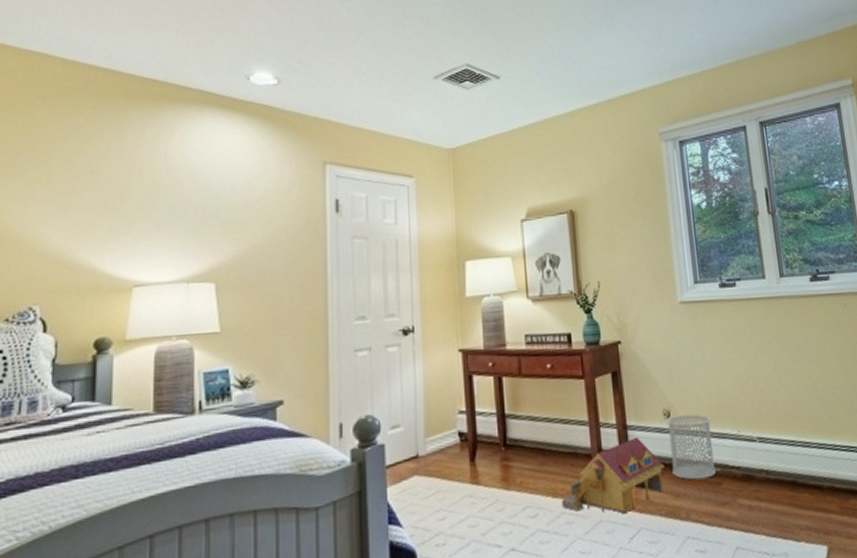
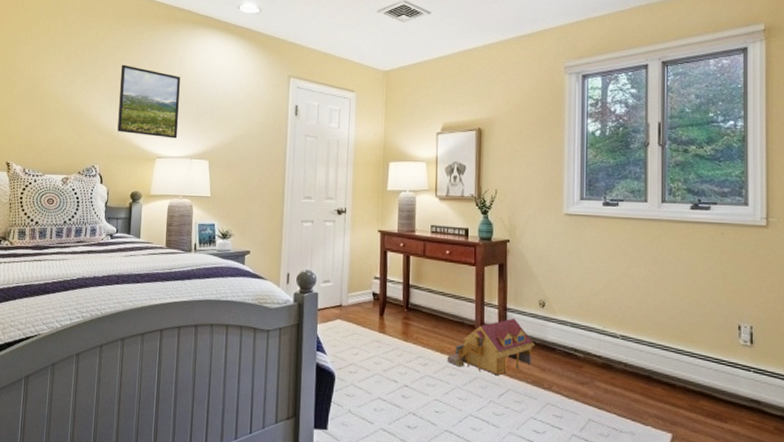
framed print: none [69,160,167,258] -> present [117,64,180,139]
wastebasket: present [666,414,716,480] -> none [541,306,579,361]

